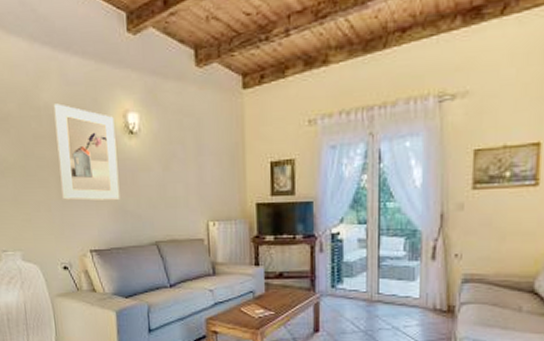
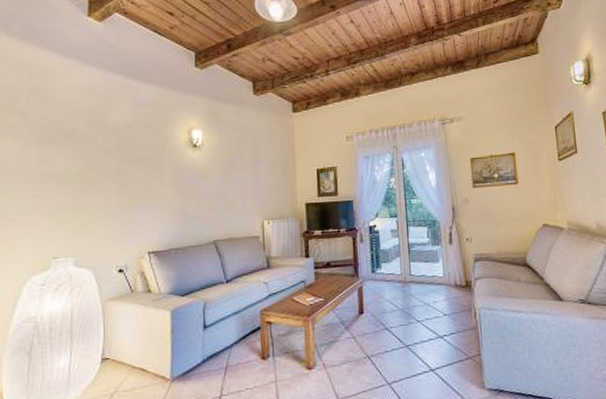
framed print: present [53,103,120,201] -> none [122,122,181,206]

